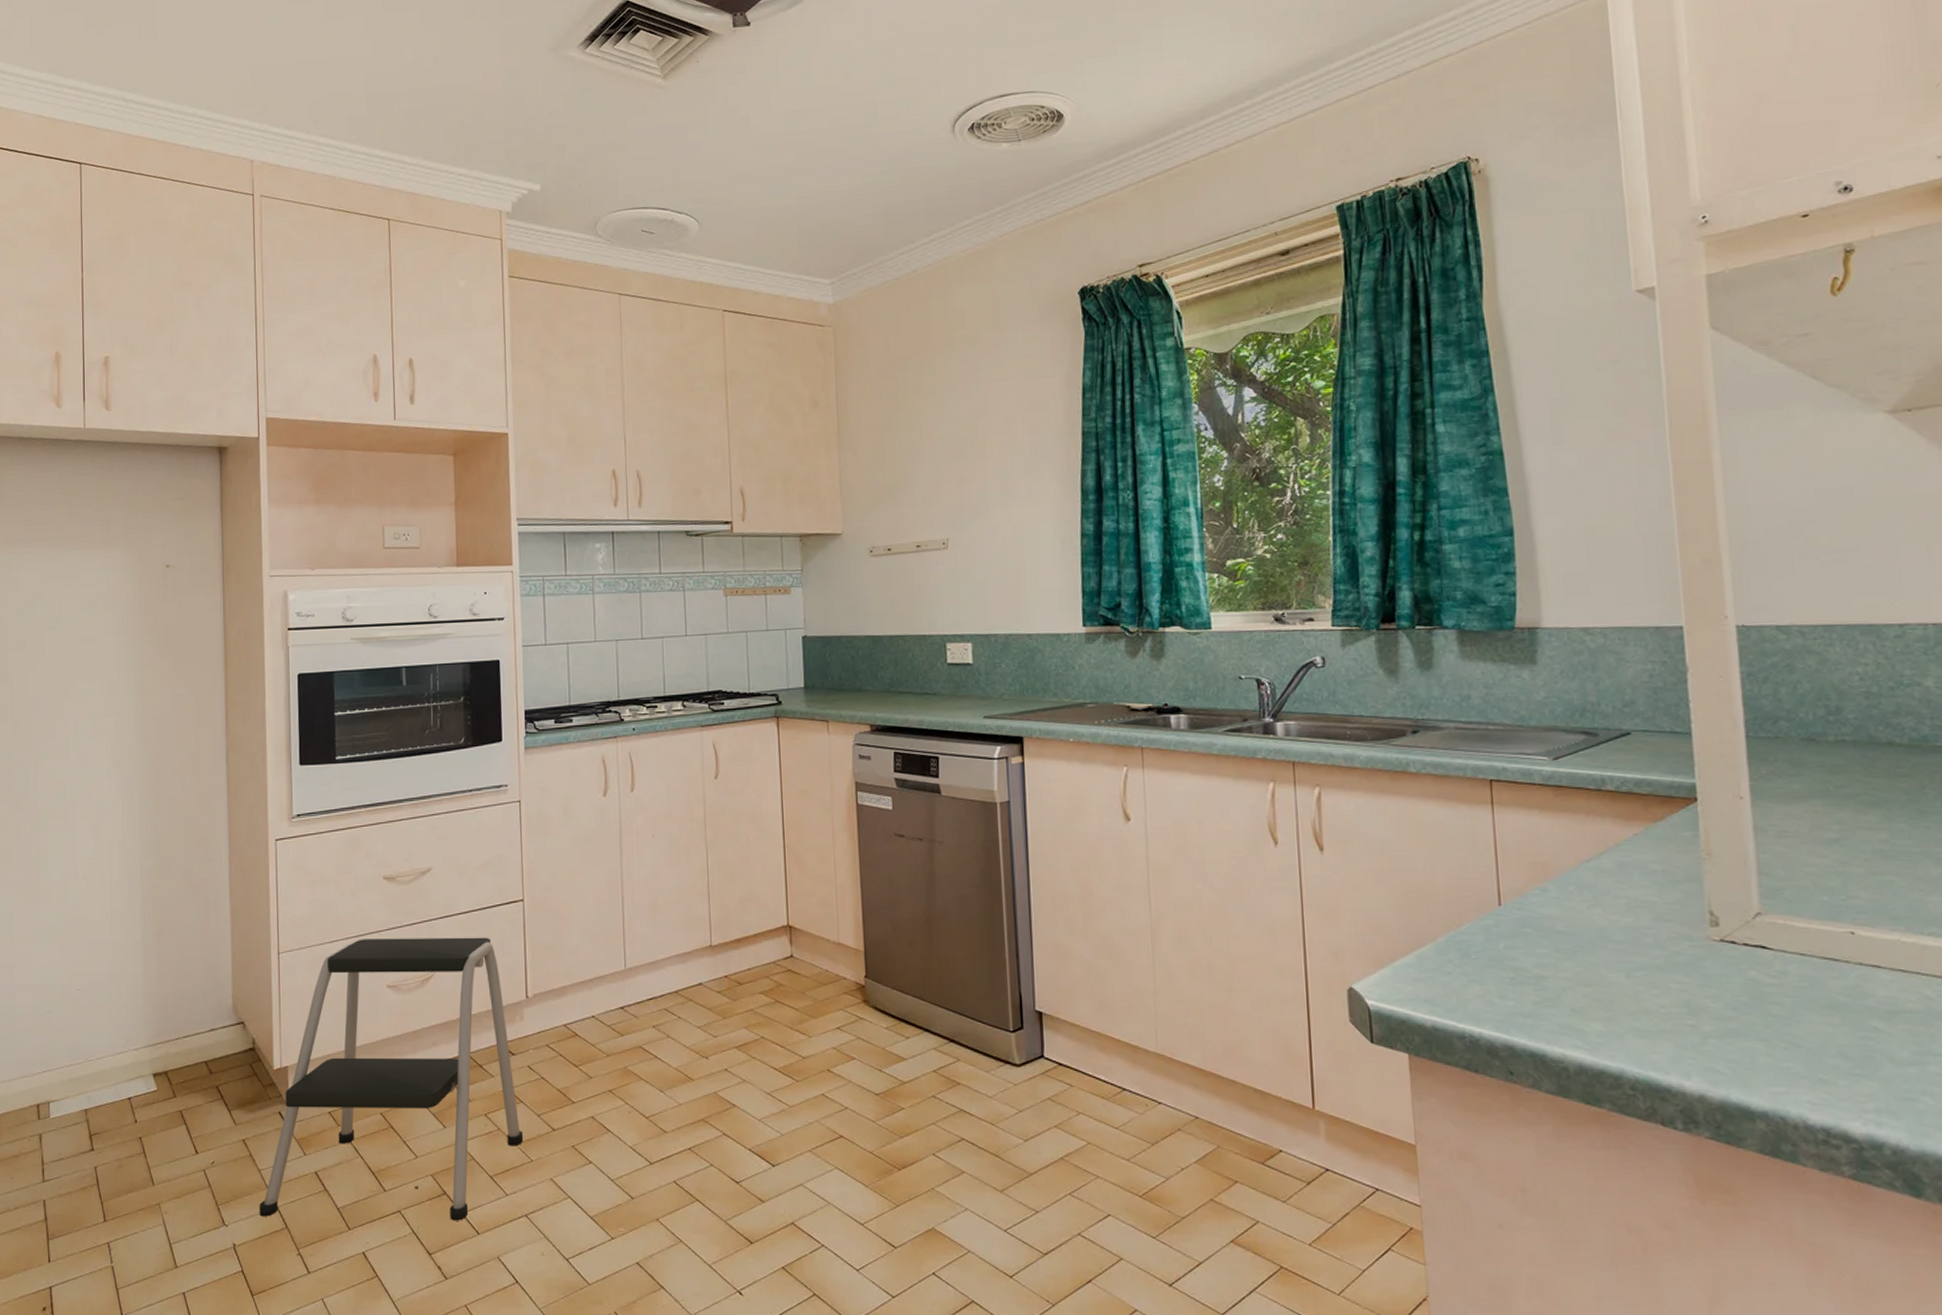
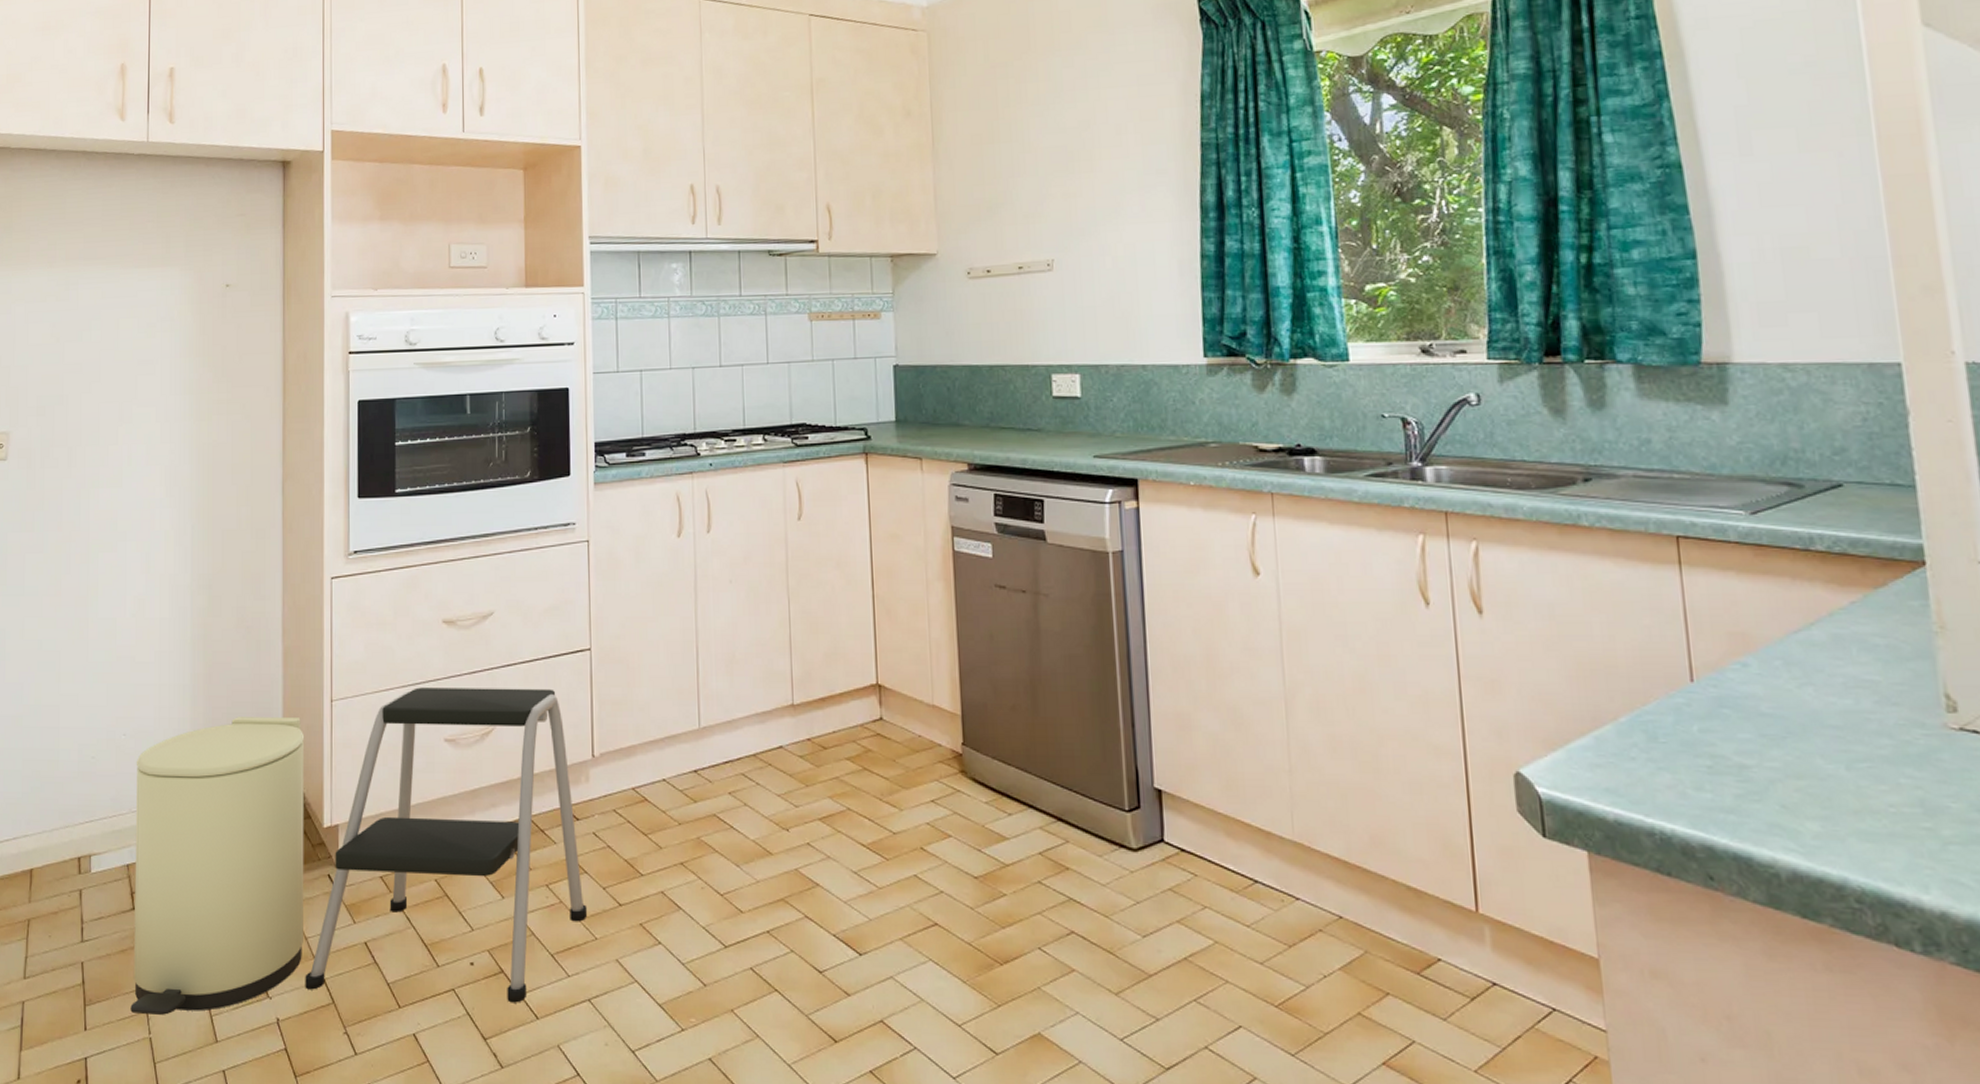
pedal bin: none [90,969,257,1245] -> present [130,717,305,1015]

